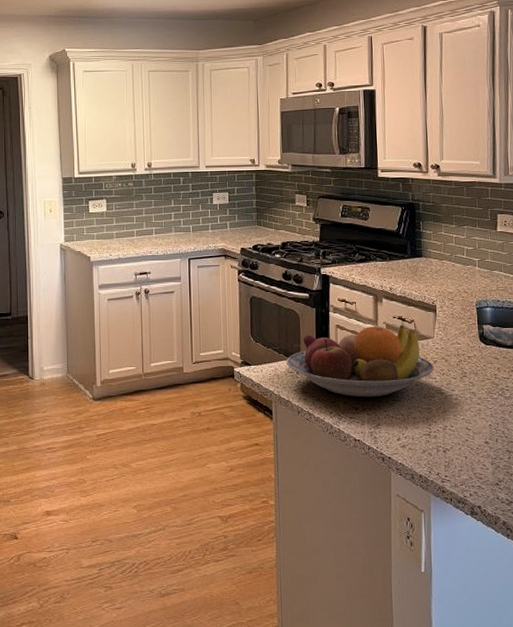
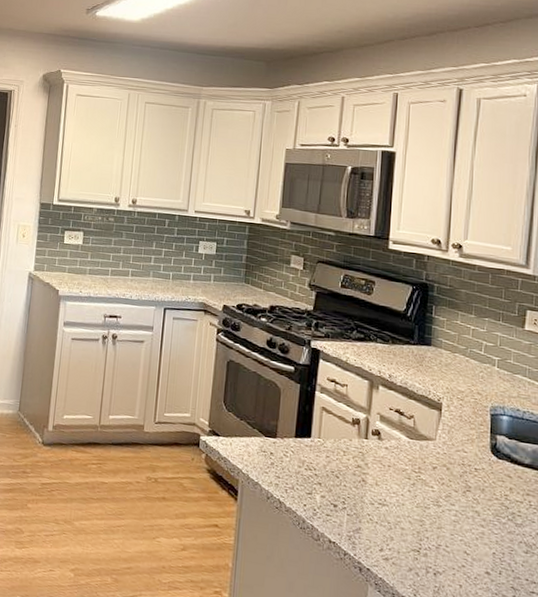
fruit bowl: present [287,325,434,398] -> none [260,412,432,497]

